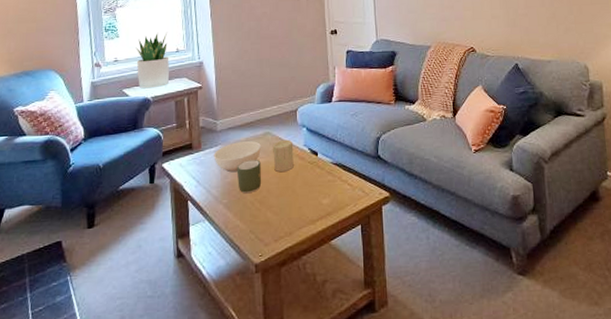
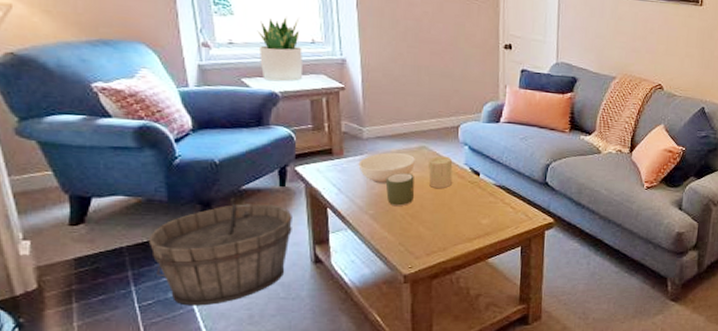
wooden bucket: none [44,198,159,310] -> present [148,198,292,306]

